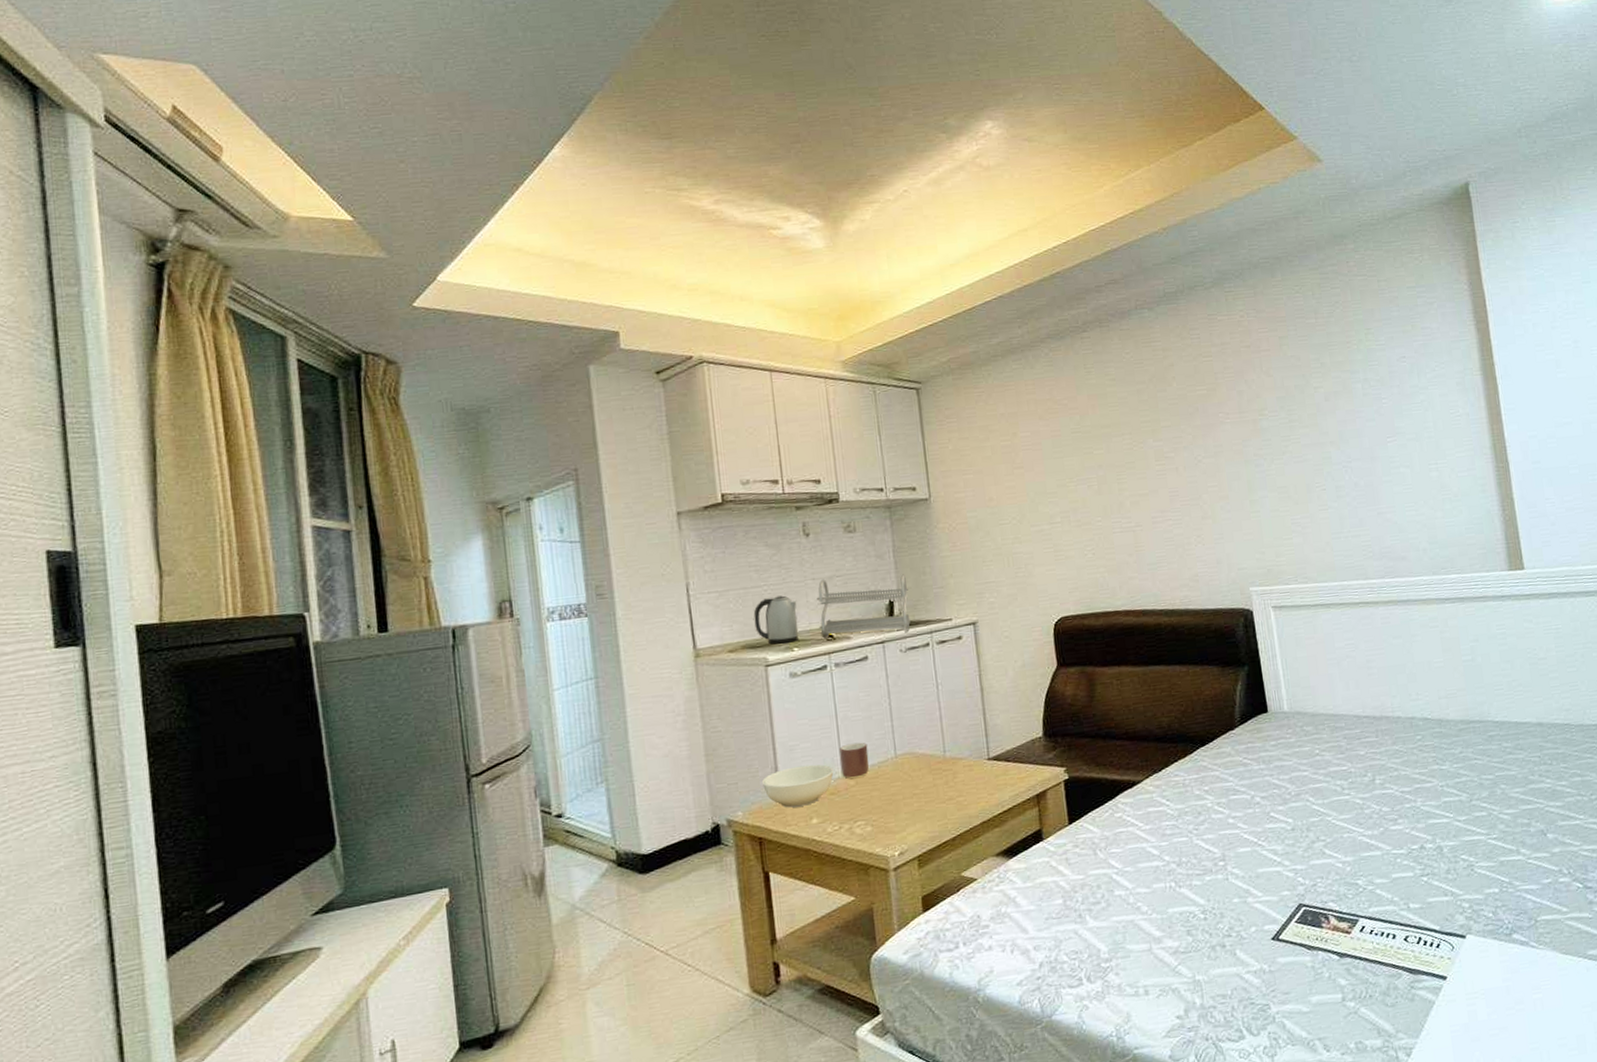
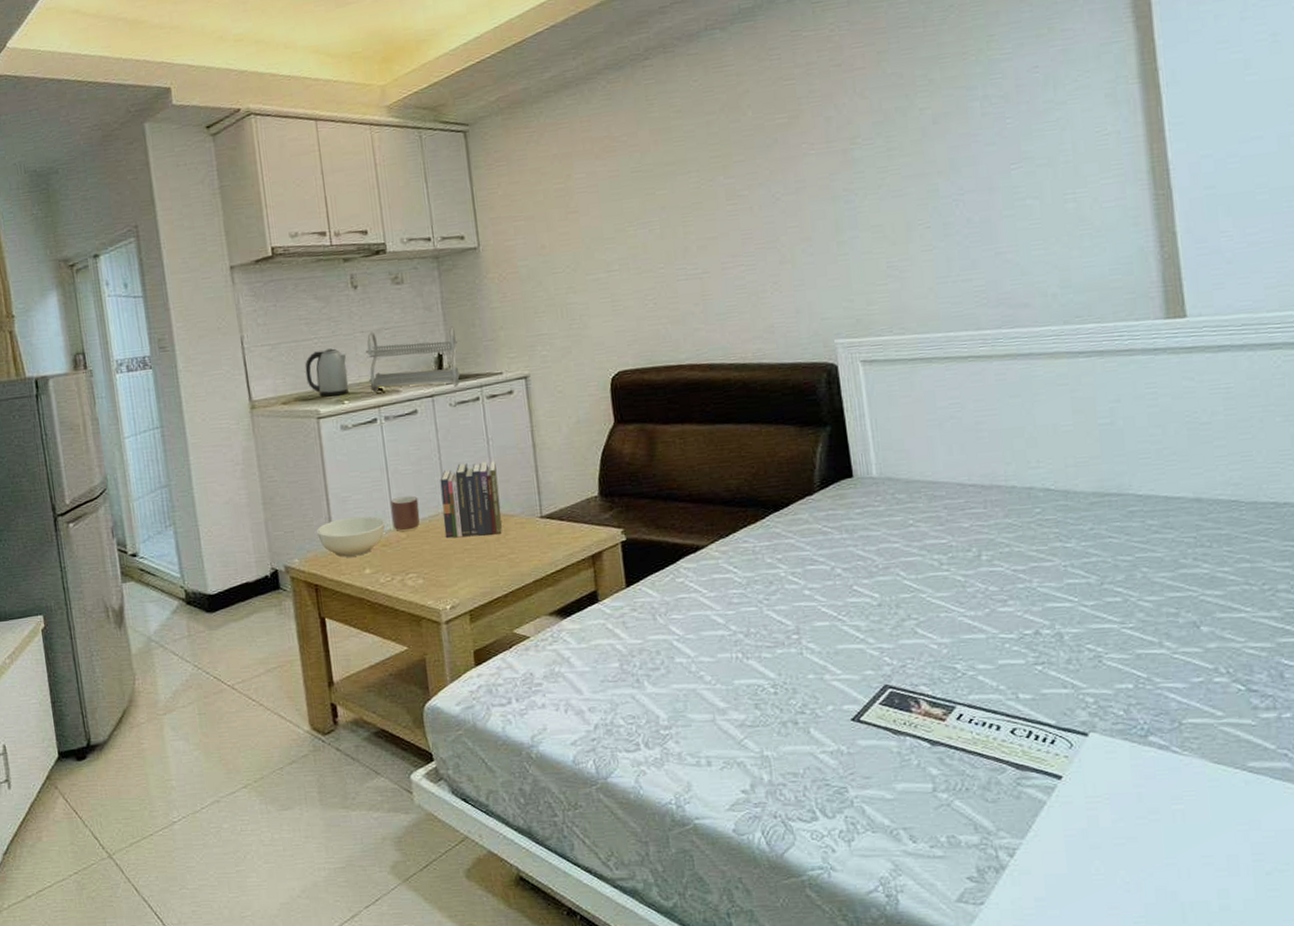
books: none [889,705,951,784] -> present [439,461,502,539]

